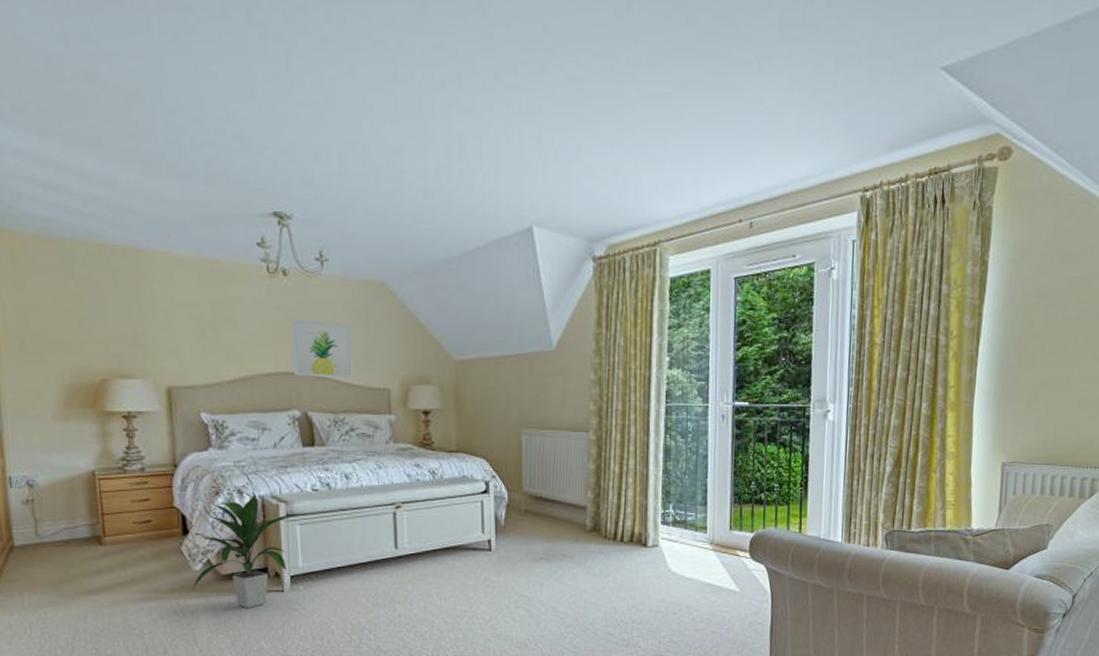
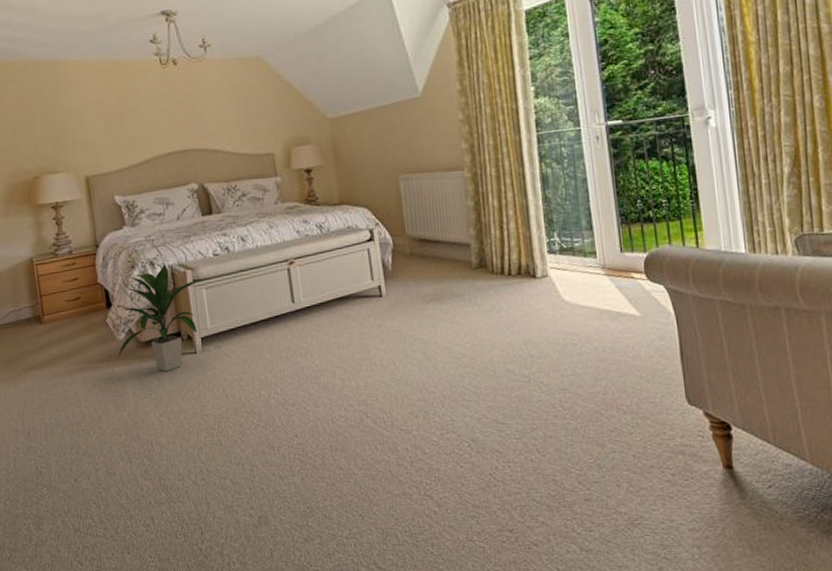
wall art: present [291,318,354,380] -> none [183,99,241,152]

